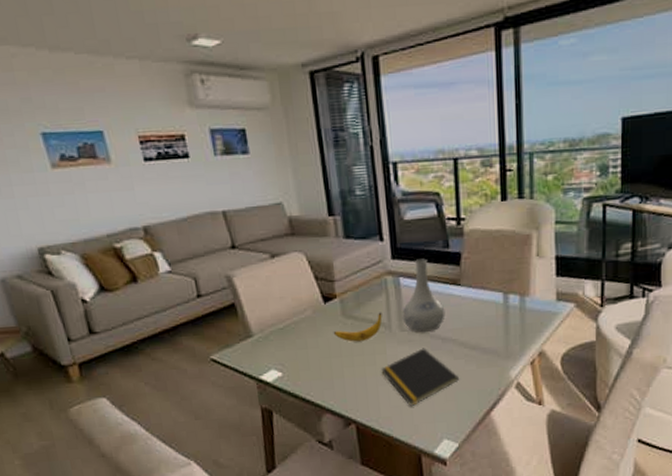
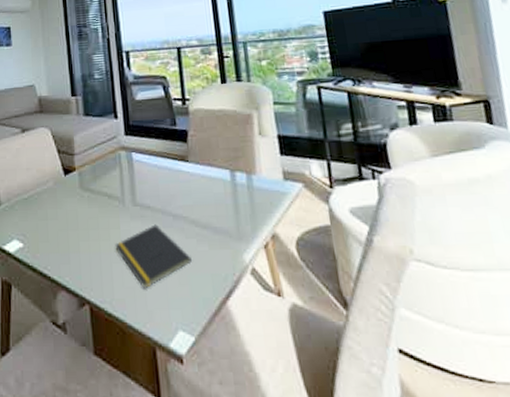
banana: present [333,312,383,342] -> none [71,185,117,215]
vase: present [402,259,446,332] -> none [134,135,176,208]

